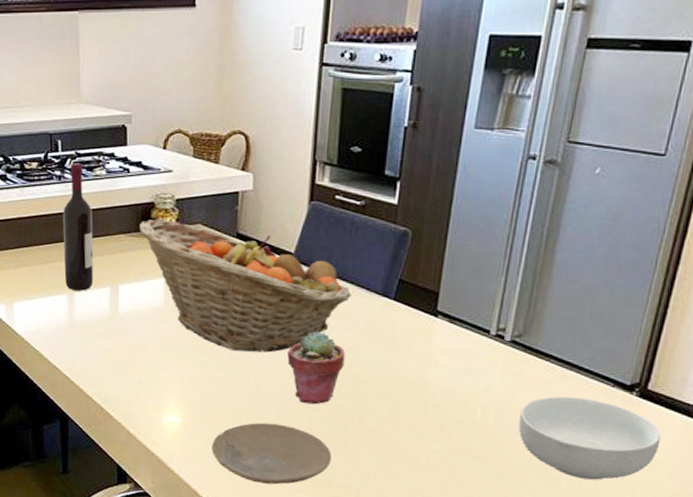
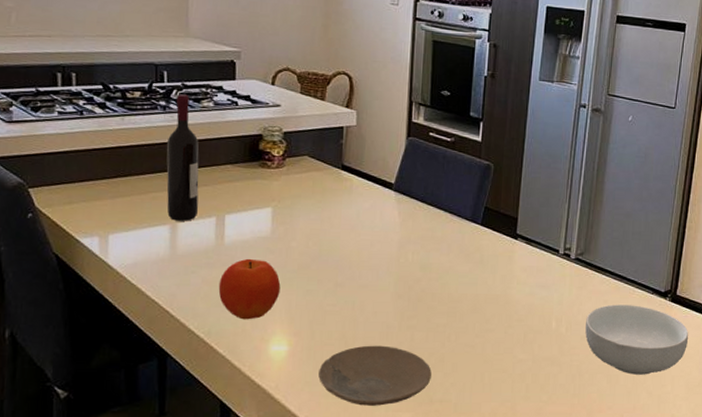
fruit: none [114,330,174,390] -> present [218,259,281,320]
fruit basket: present [139,220,352,353] -> none [247,151,445,277]
potted succulent: present [287,332,345,405] -> none [390,256,441,325]

